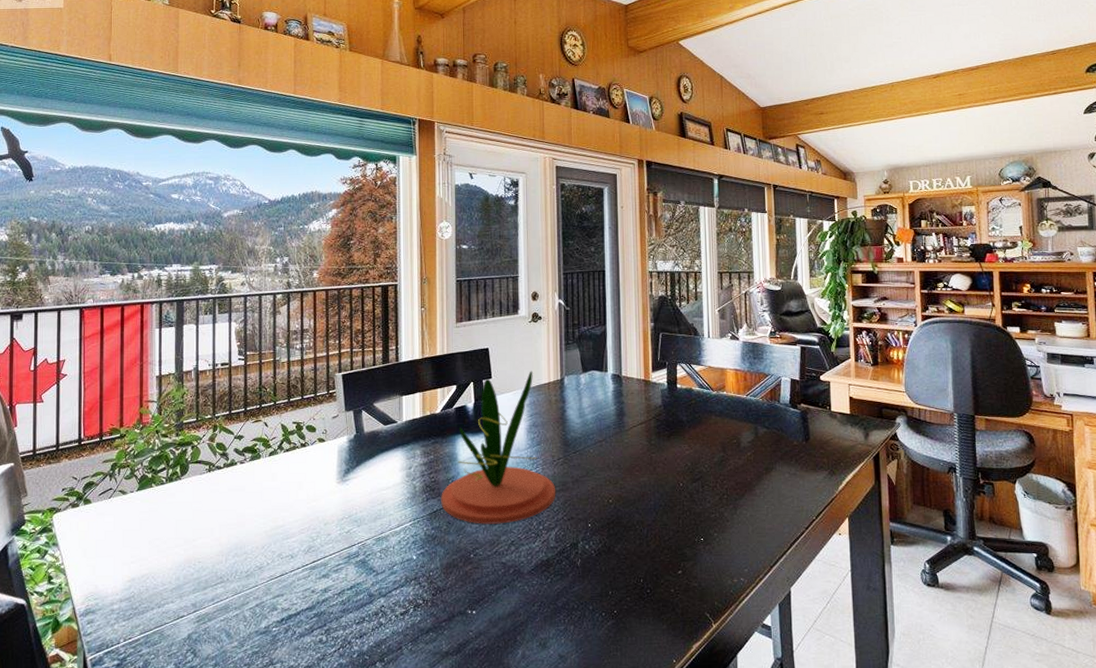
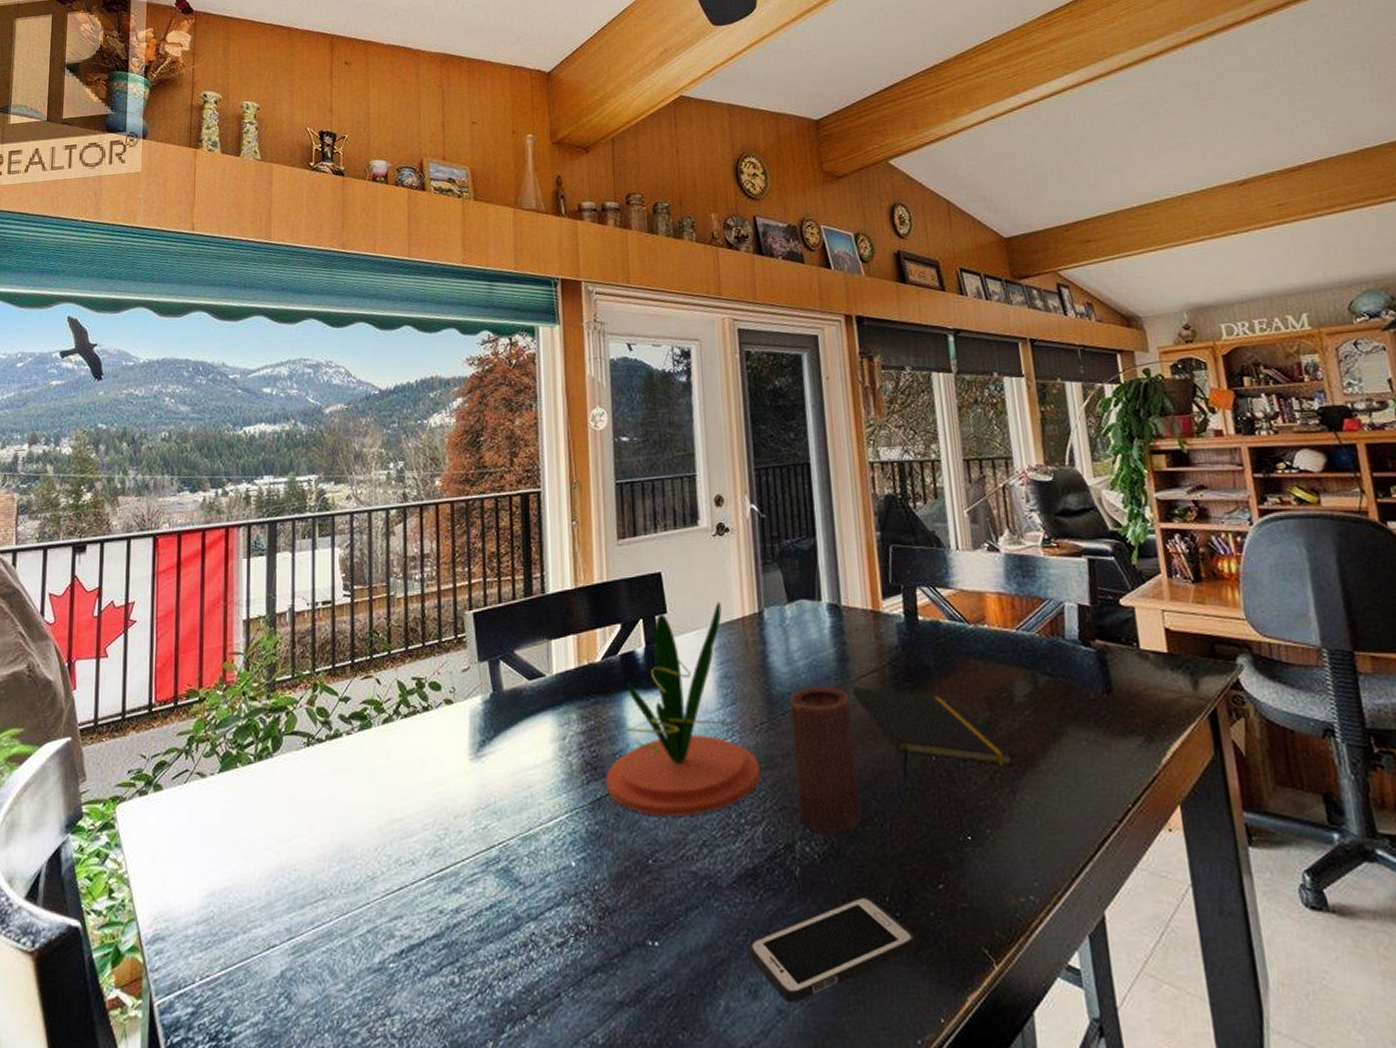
cell phone: none [541,579,660,651] -> present [749,896,916,1003]
candle: none [580,433,628,537] -> present [790,686,862,834]
notepad: none [626,434,736,498] -> present [852,686,1012,778]

